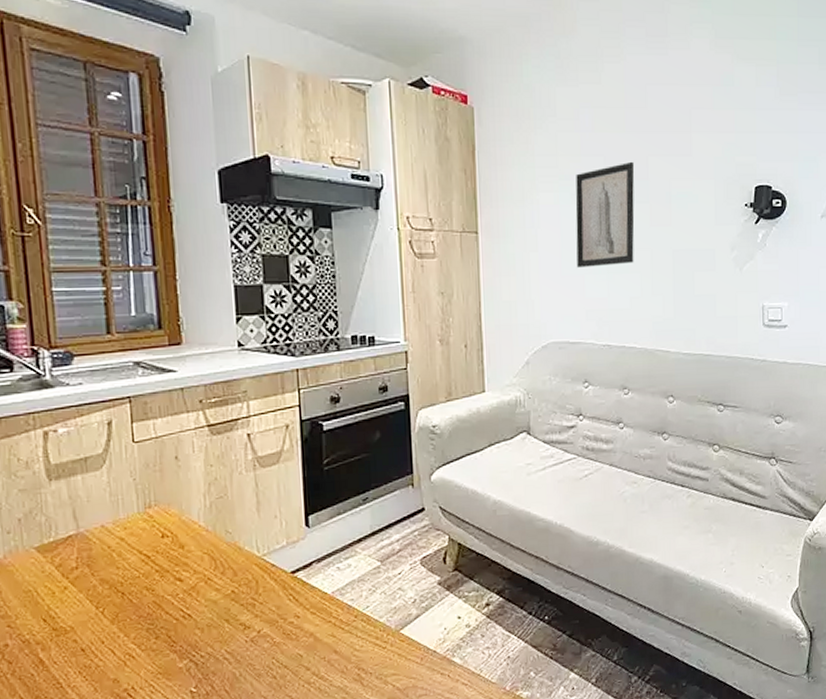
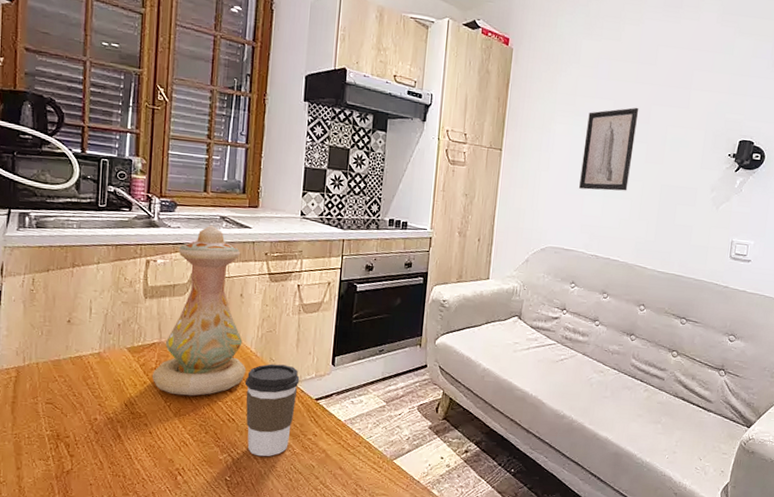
vase: none [73,374,197,597] -> present [152,225,247,396]
coffee cup: none [198,536,268,656] -> present [245,364,300,457]

